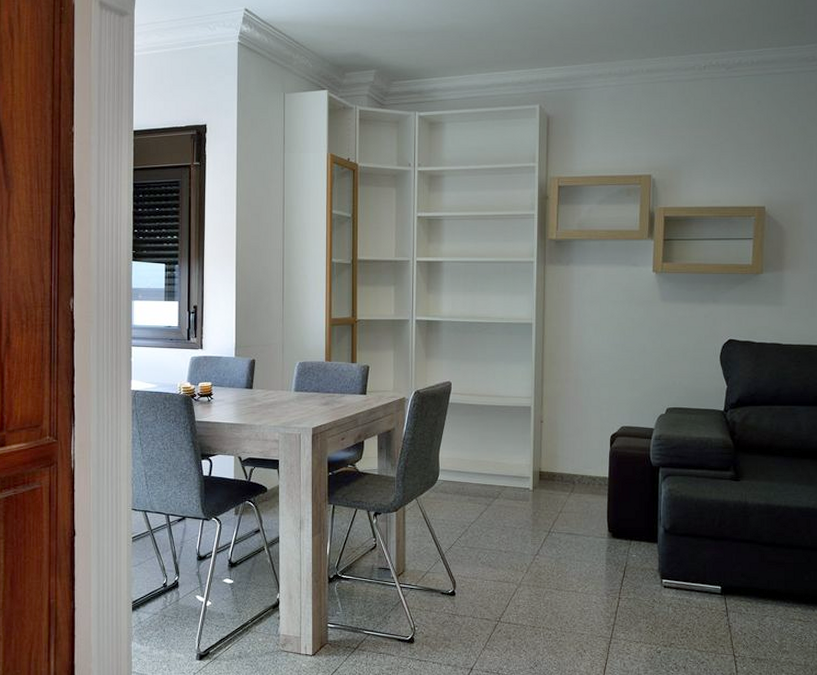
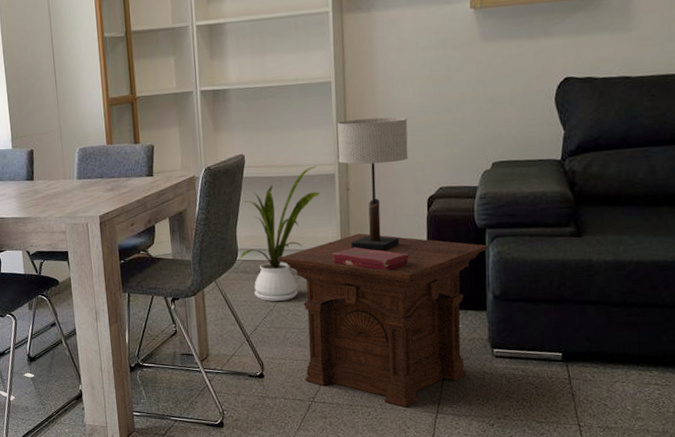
house plant: none [440,398,517,523] -> present [239,166,321,302]
side table: none [476,463,661,631] -> present [278,233,488,407]
book: none [525,475,593,500] -> present [333,247,410,272]
table lamp: none [535,359,597,482] -> present [337,117,409,252]

